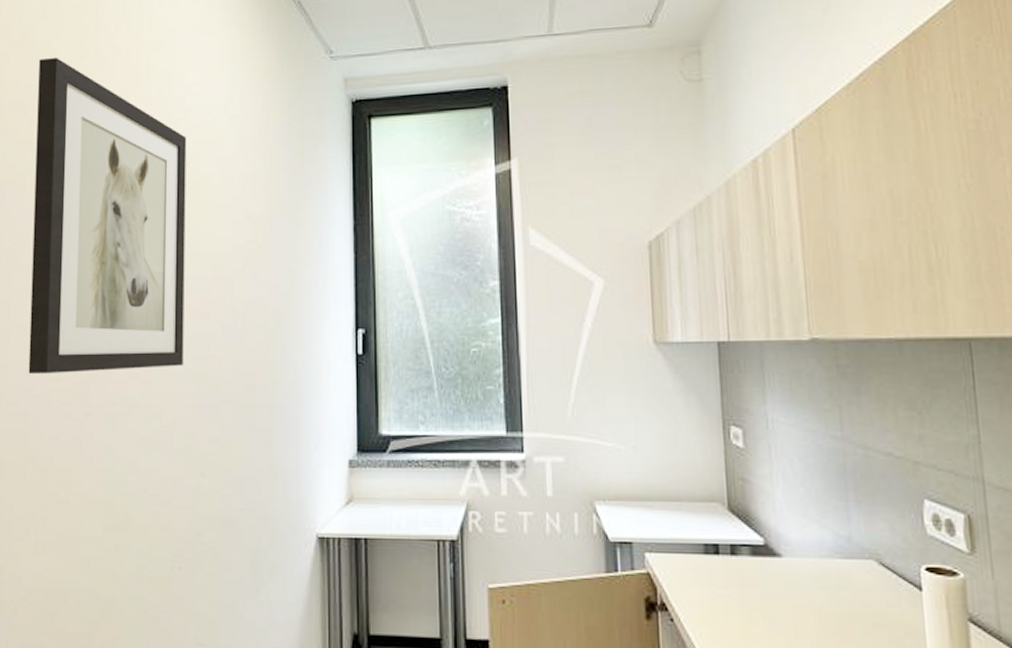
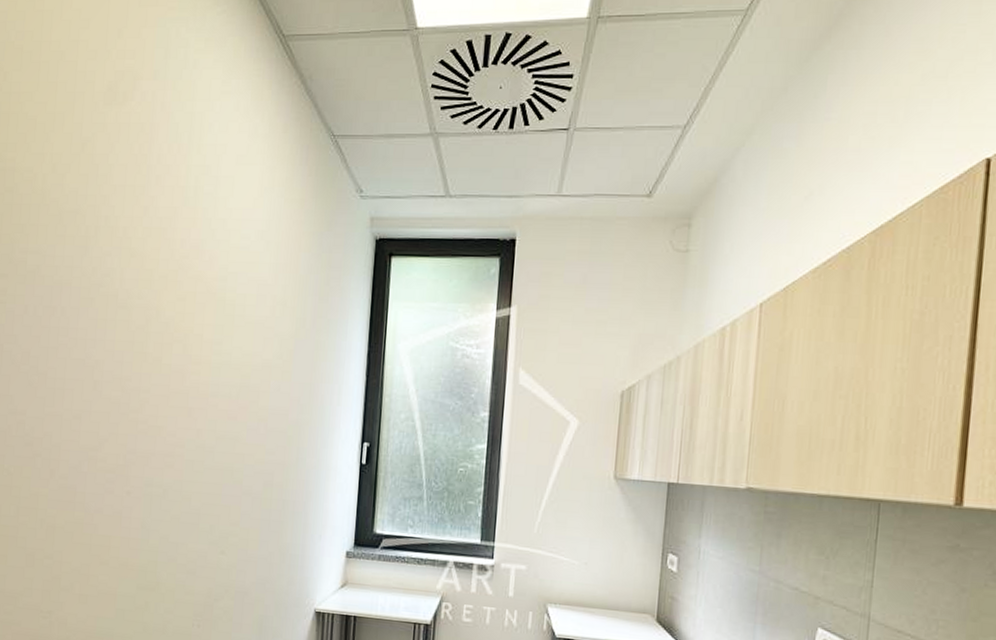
wall art: present [28,58,187,375] -> none [78,171,226,460]

